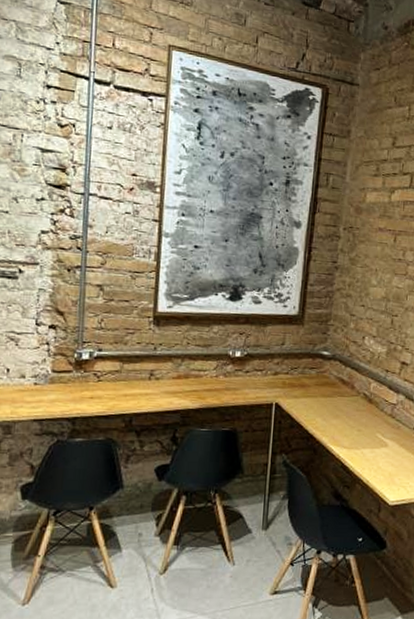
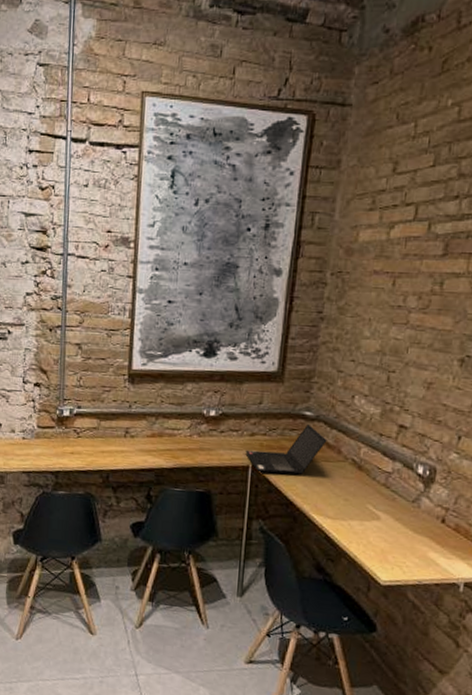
laptop computer: none [269,363,342,410] -> present [245,424,327,475]

